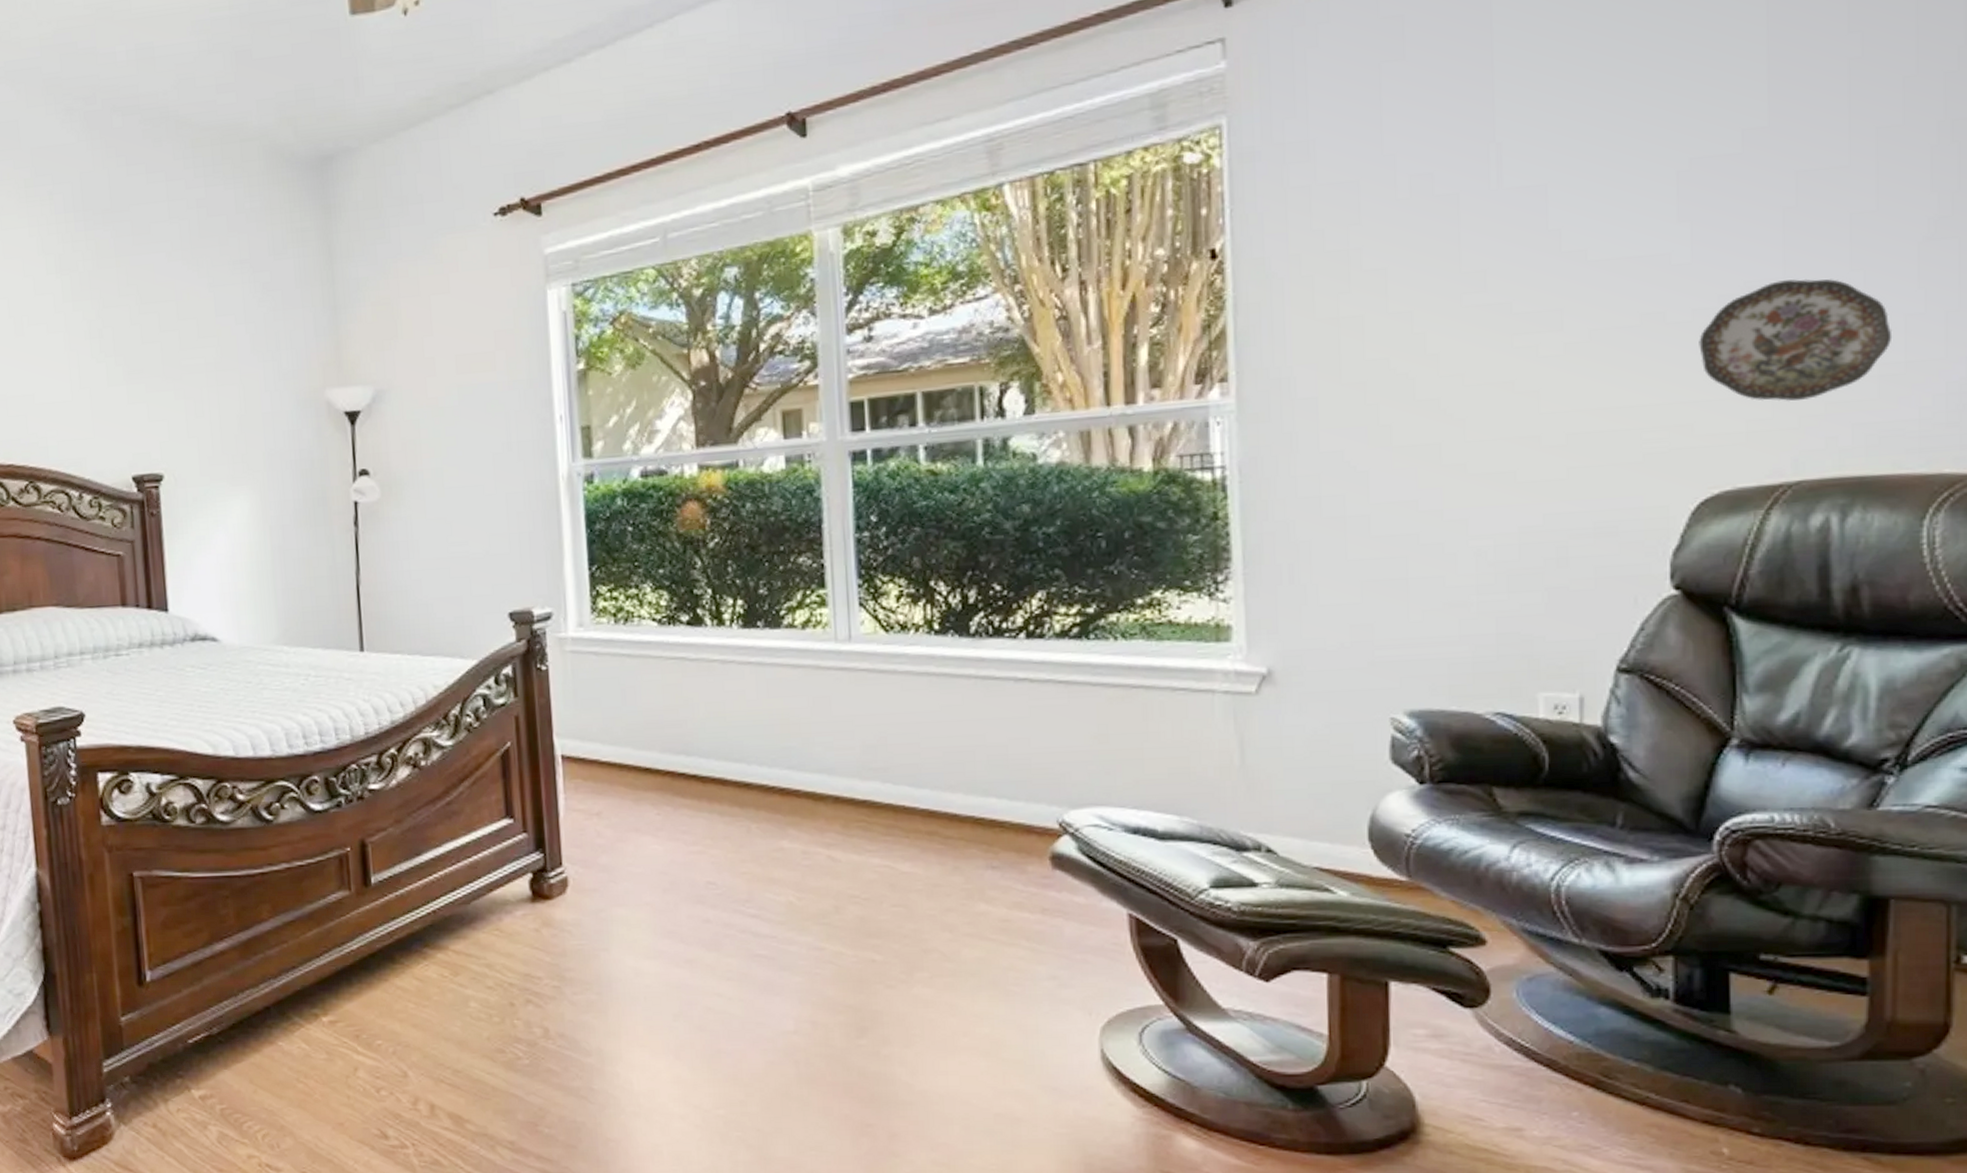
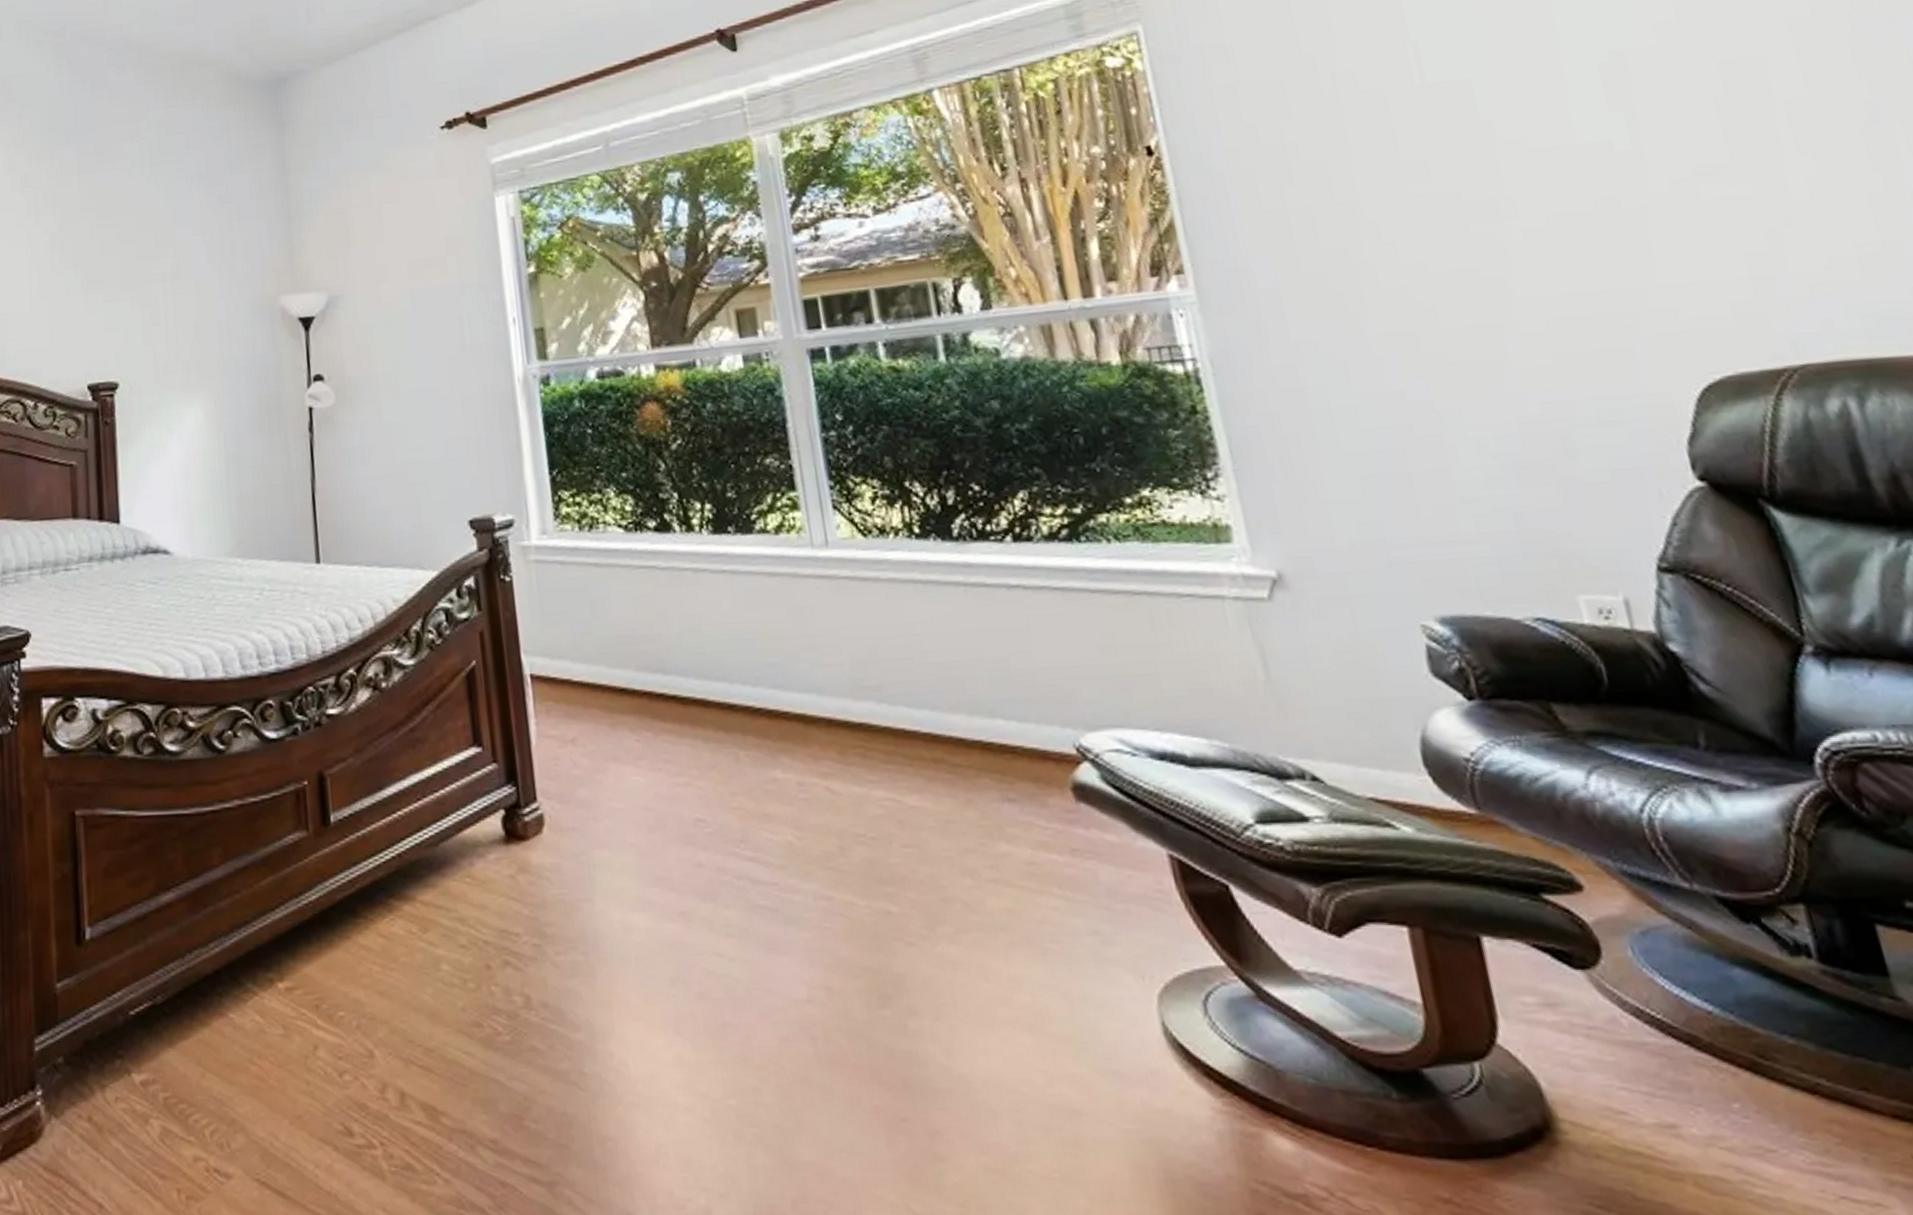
decorative plate: present [1699,279,1893,401] -> none [1660,163,1862,284]

